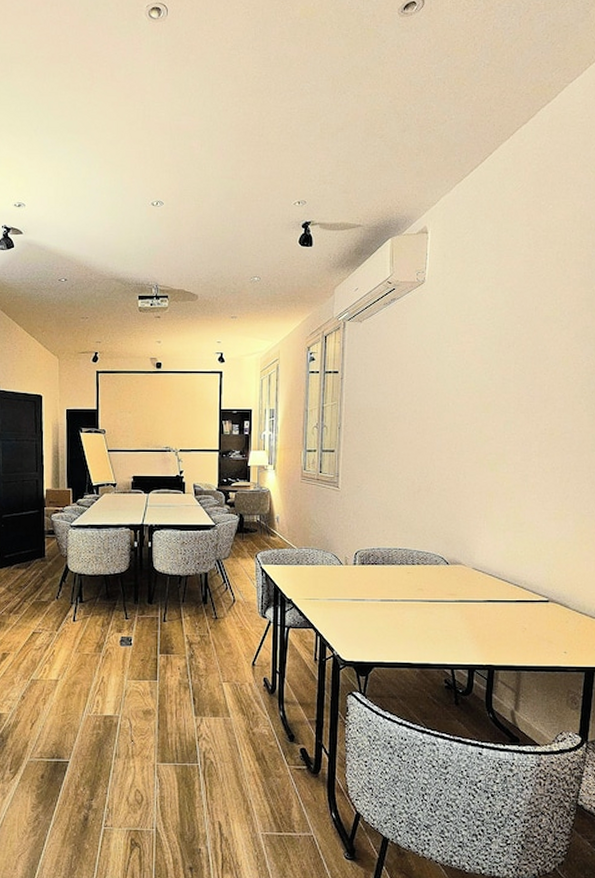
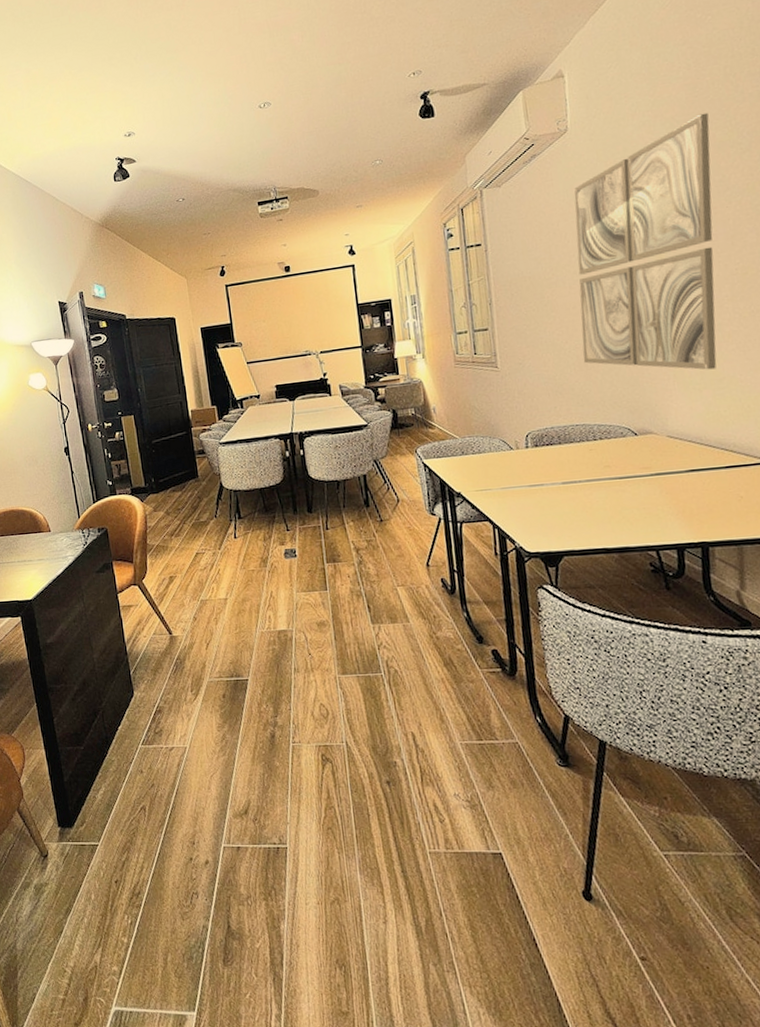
wall art: none [412,289,540,514] -> present [574,112,717,370]

